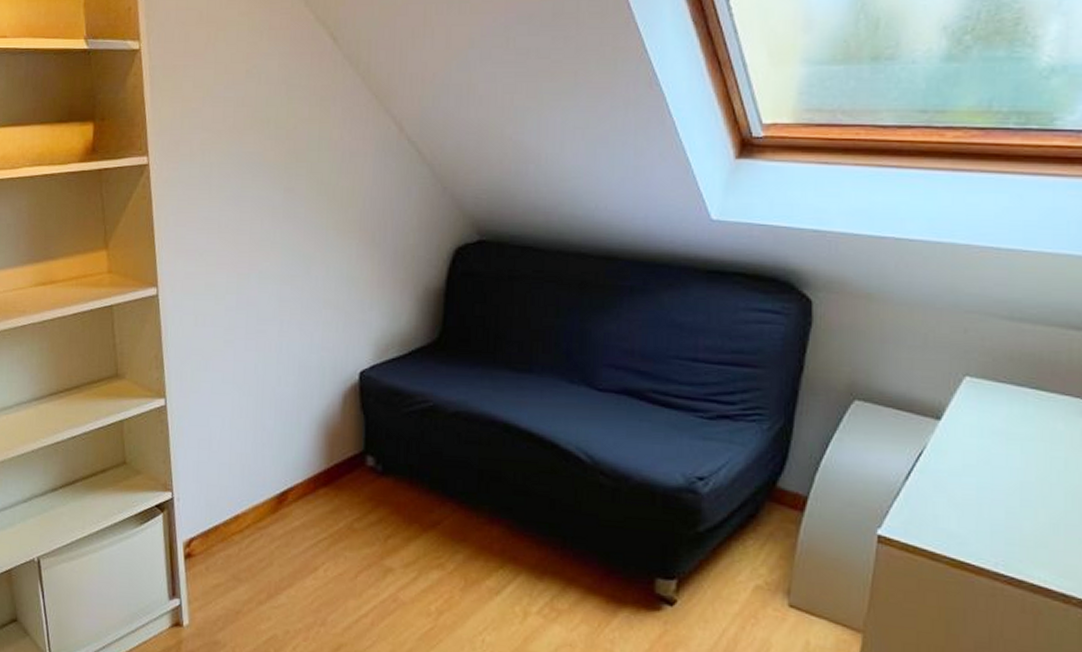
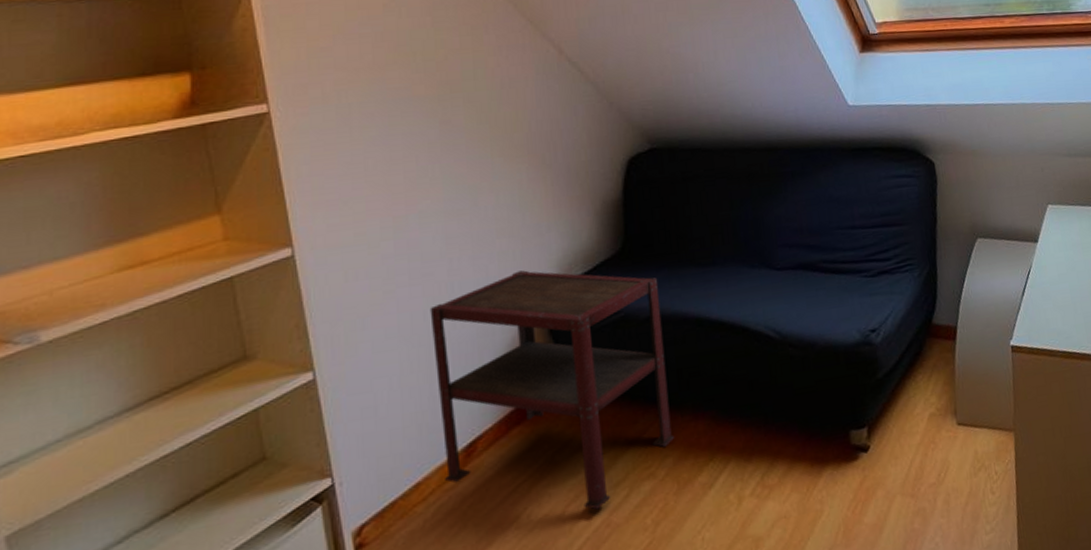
side table: none [259,343,470,583] -> present [429,270,675,510]

